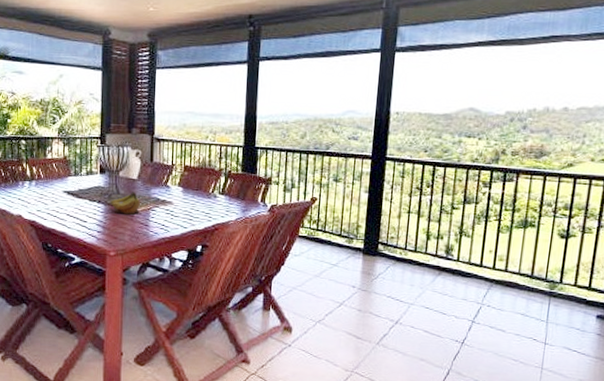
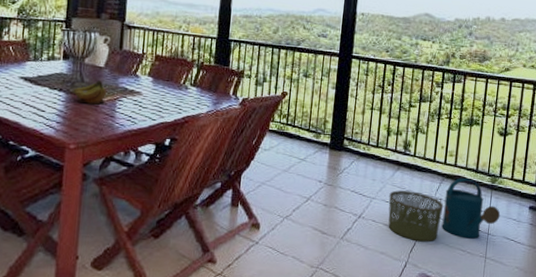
basket: none [428,296,492,350] -> present [388,190,444,242]
watering can: none [490,284,561,348] -> present [441,178,501,239]

